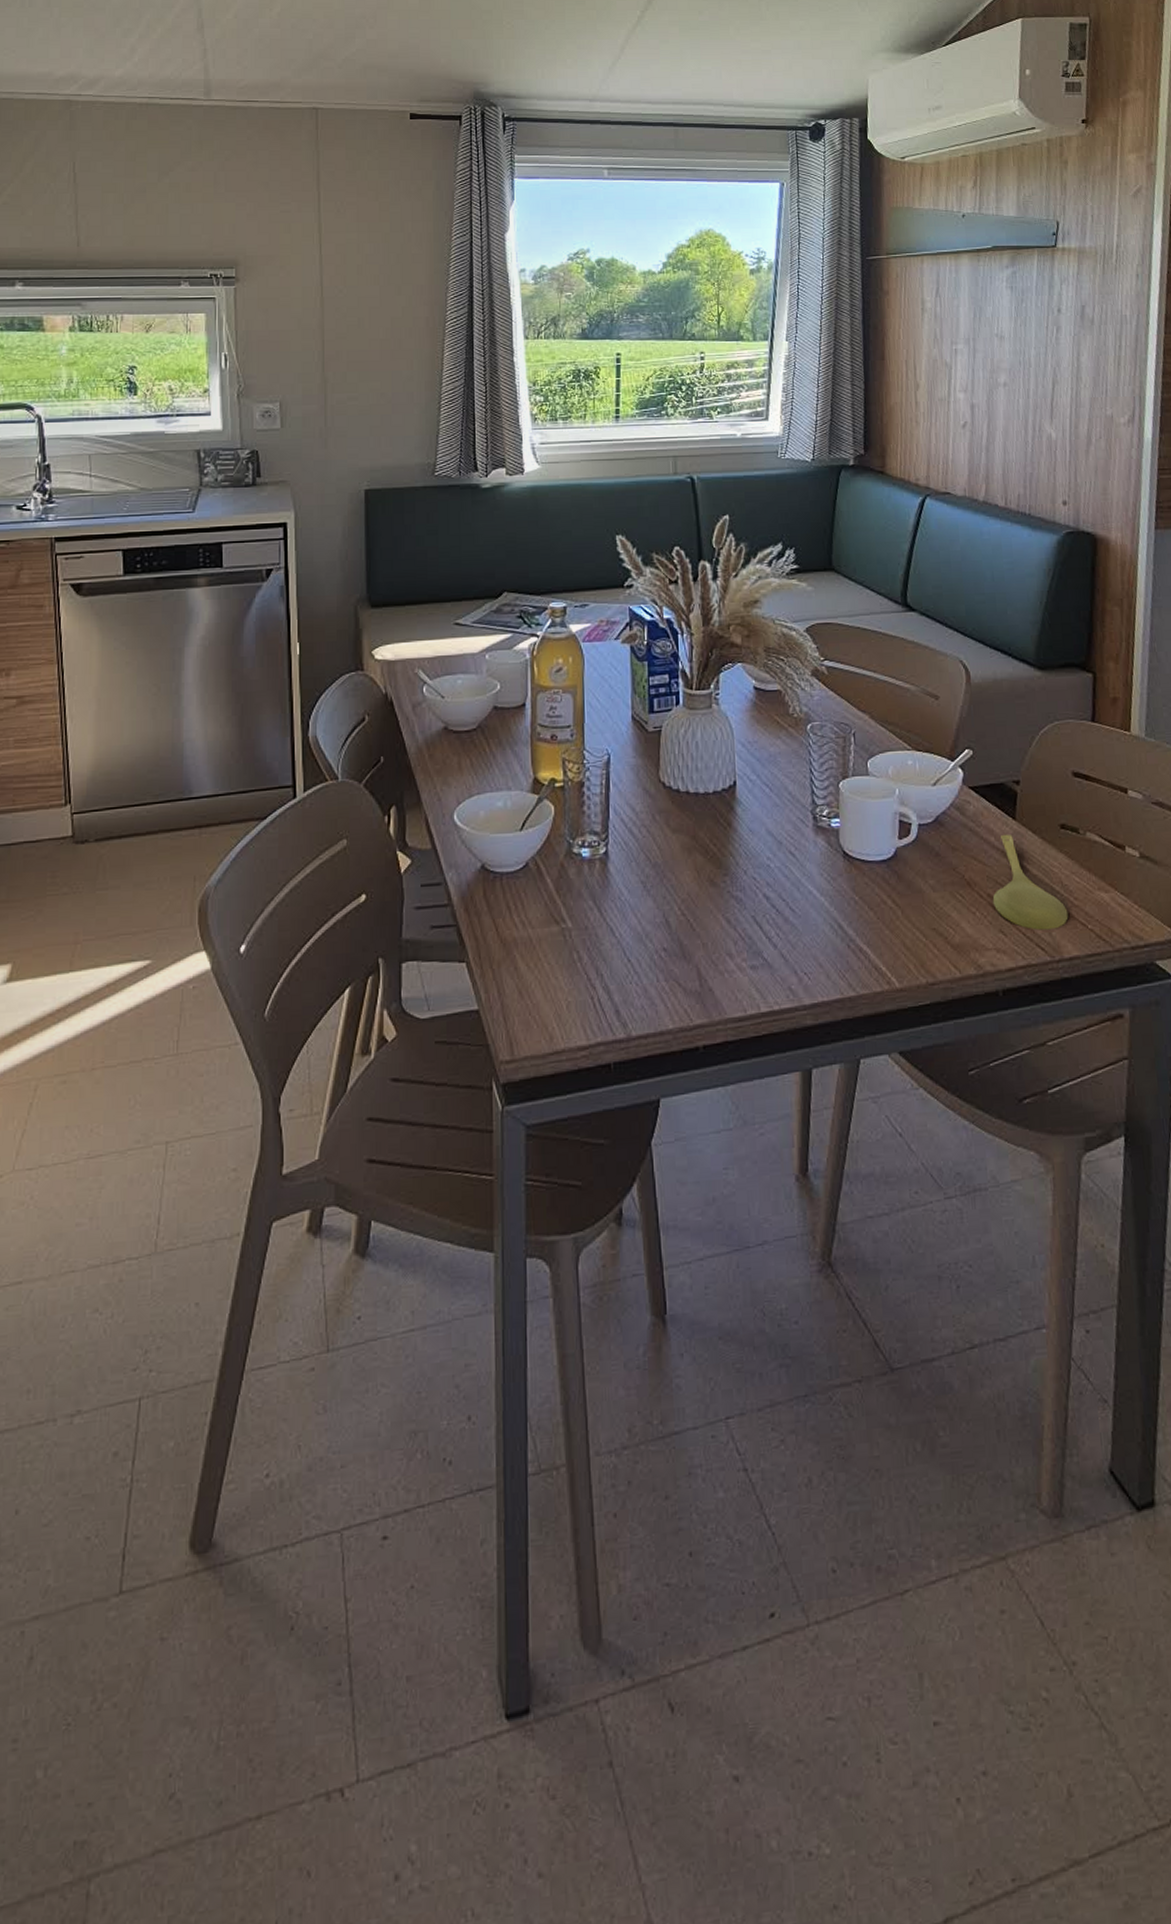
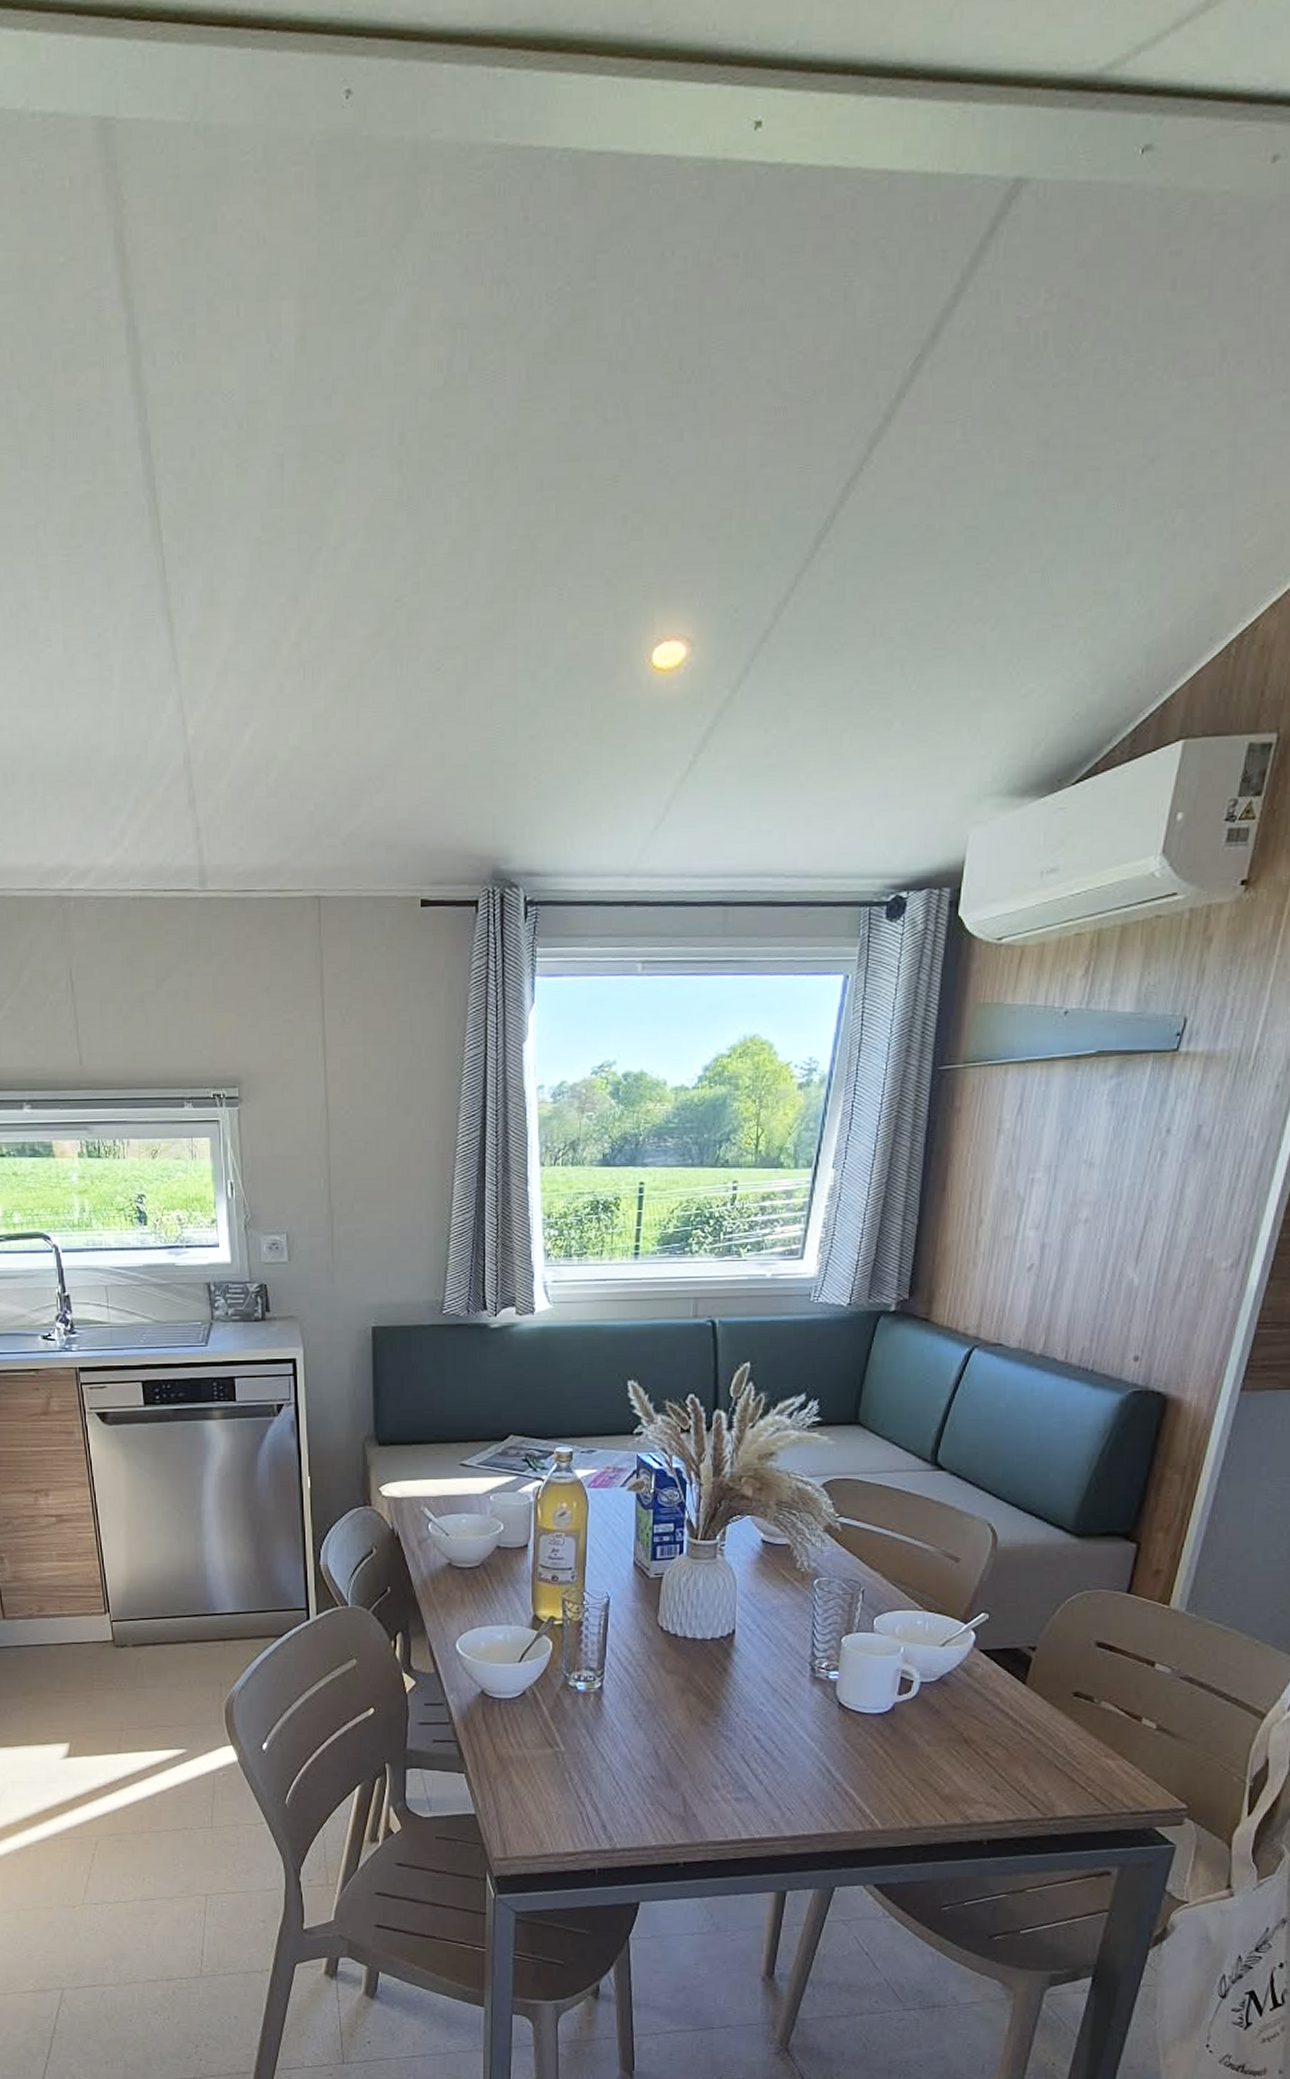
spoon: present [992,834,1069,931] -> none [989,1697,1068,1790]

